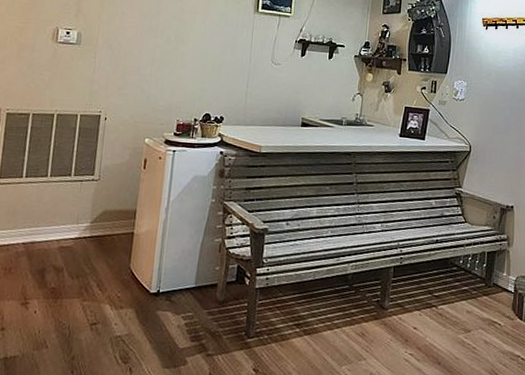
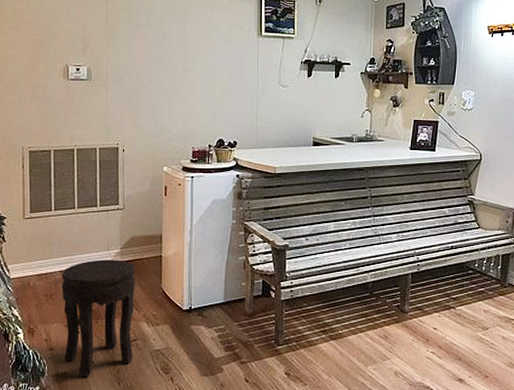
side table: none [15,232,105,363] -> present [61,259,136,378]

